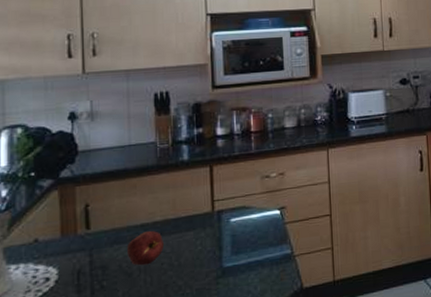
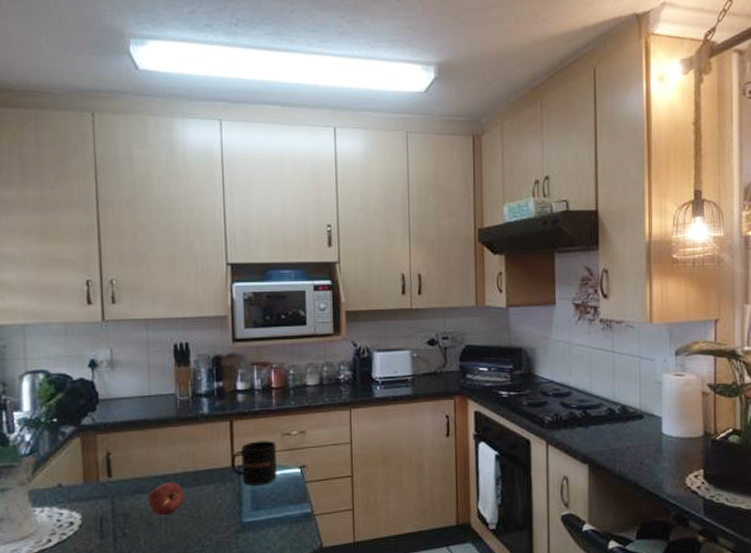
mug: none [211,184,257,230] -> present [231,440,277,486]

